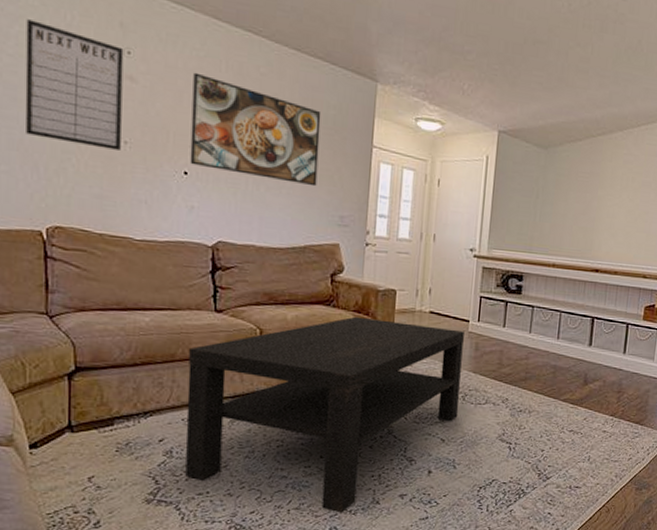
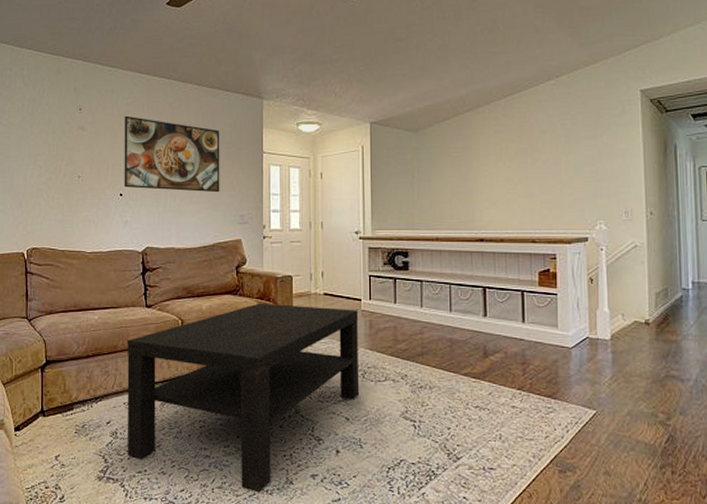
writing board: present [24,19,124,152] -> none [13,98,77,185]

